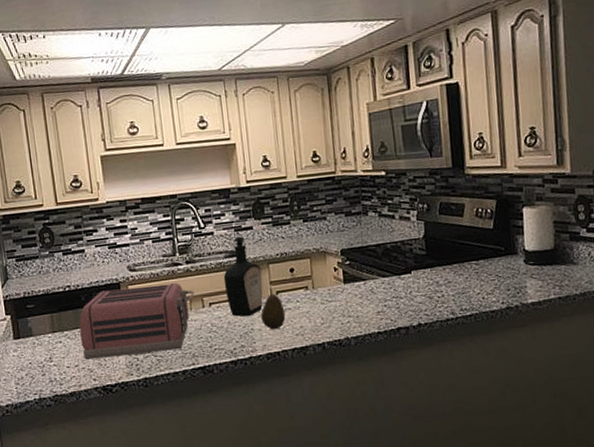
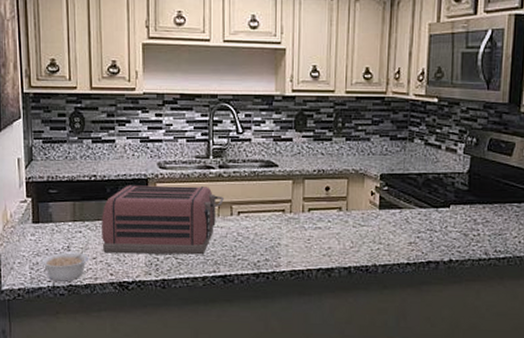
legume: none [25,356,72,393] -> present [40,248,89,281]
bottle: present [223,236,263,317] -> none [256,147,296,230]
fruit: present [261,294,286,330] -> none [289,210,315,247]

